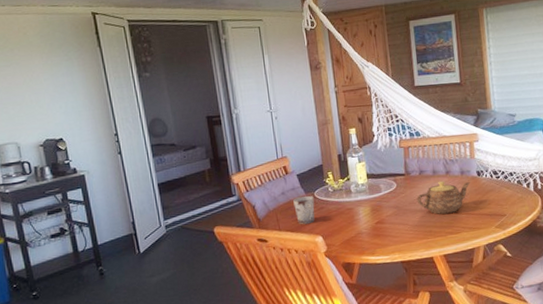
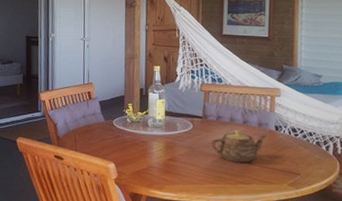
cup: present [293,195,315,225] -> none [92,122,112,150]

